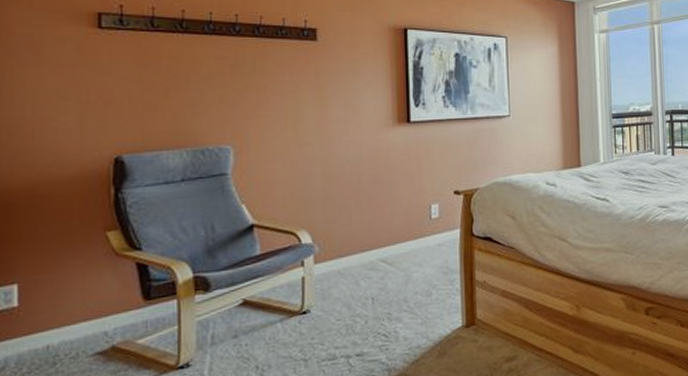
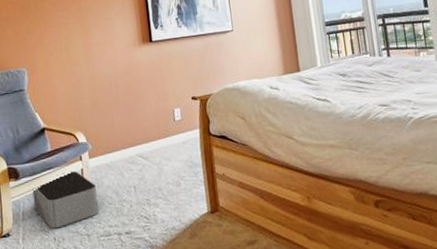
storage bin: none [229,279,323,355] -> present [32,171,99,229]

